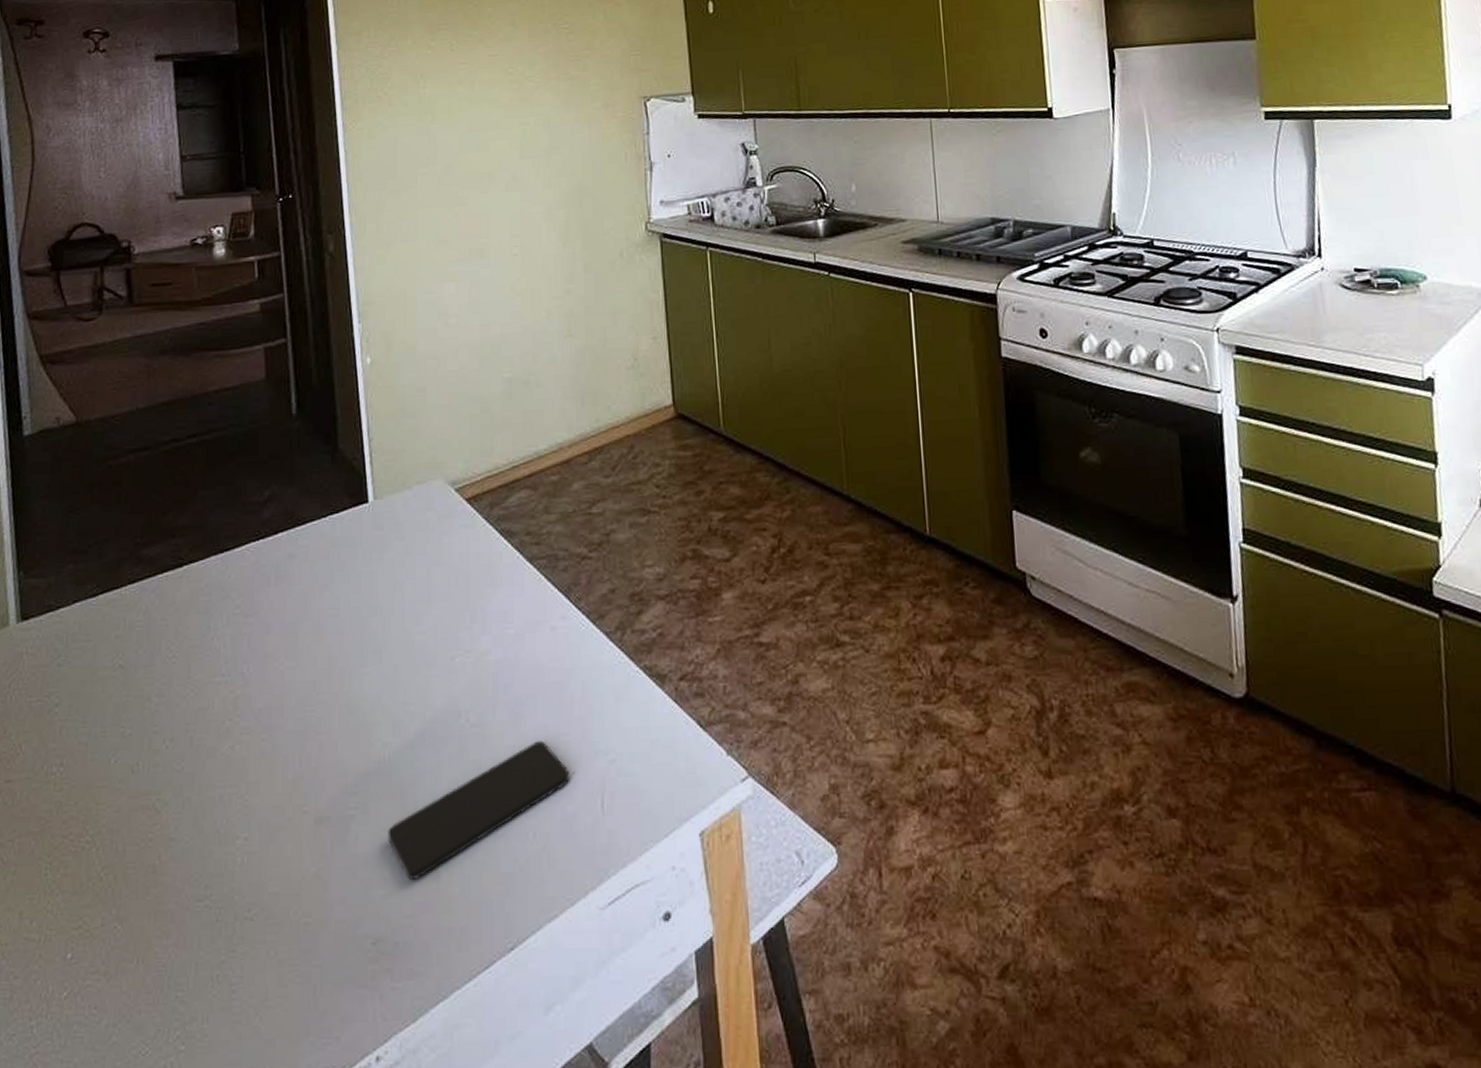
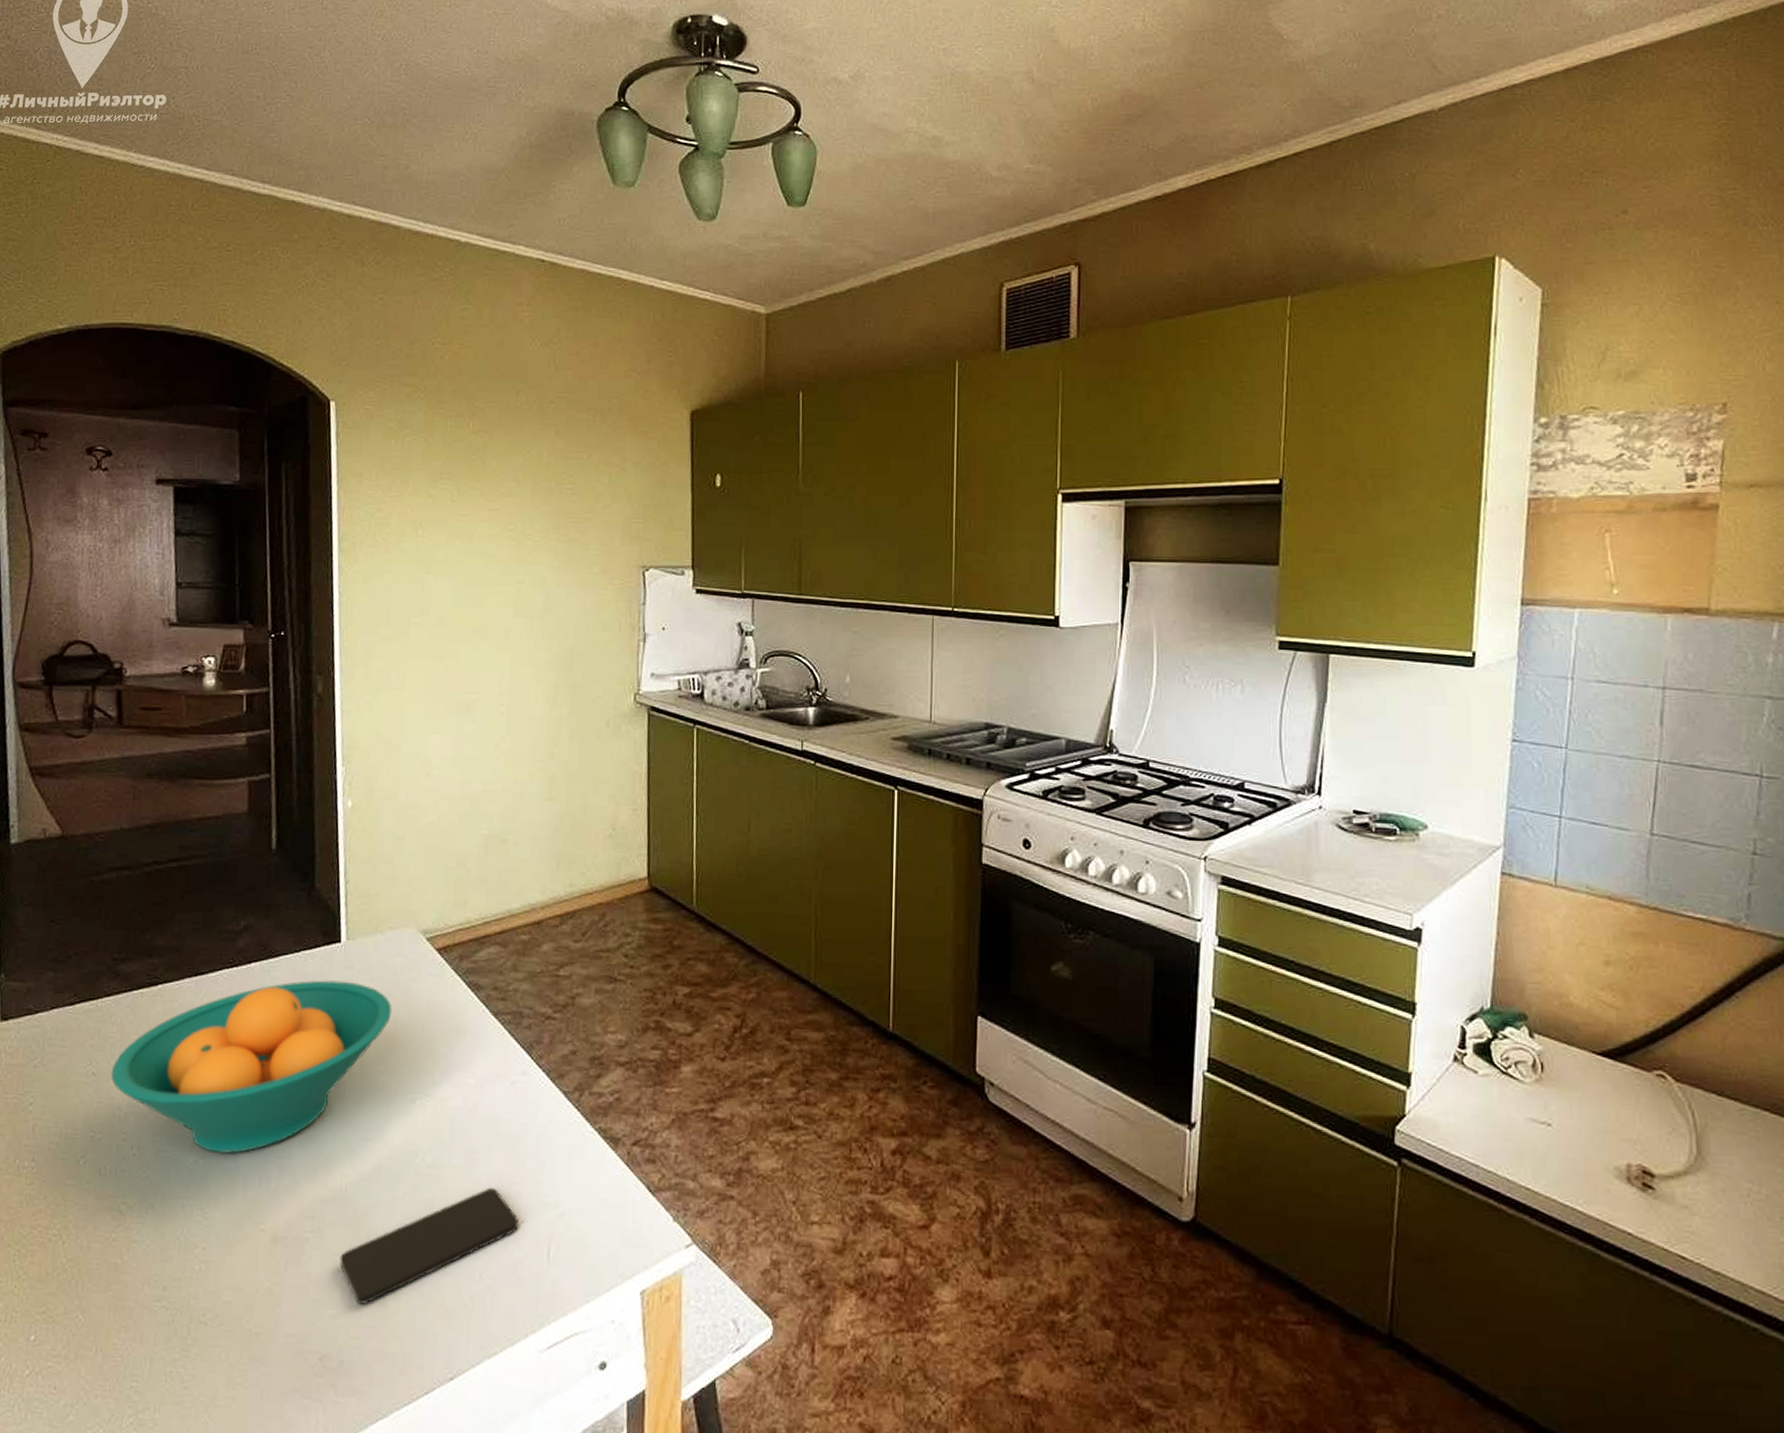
fruit bowl: none [138,542,425,737] -> present [110,980,392,1154]

